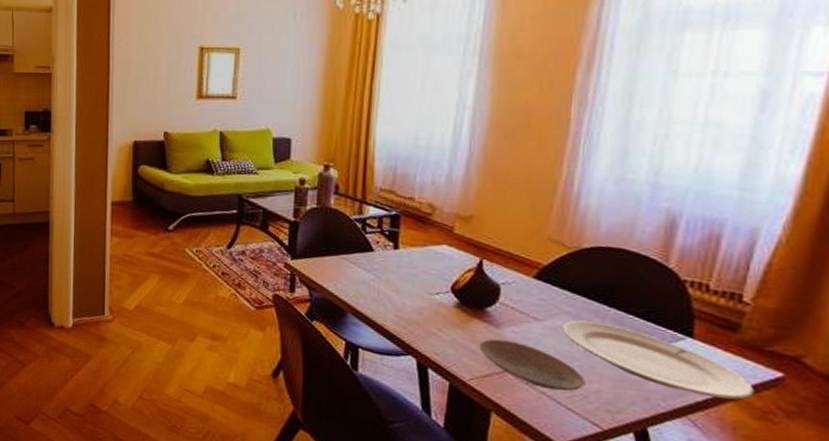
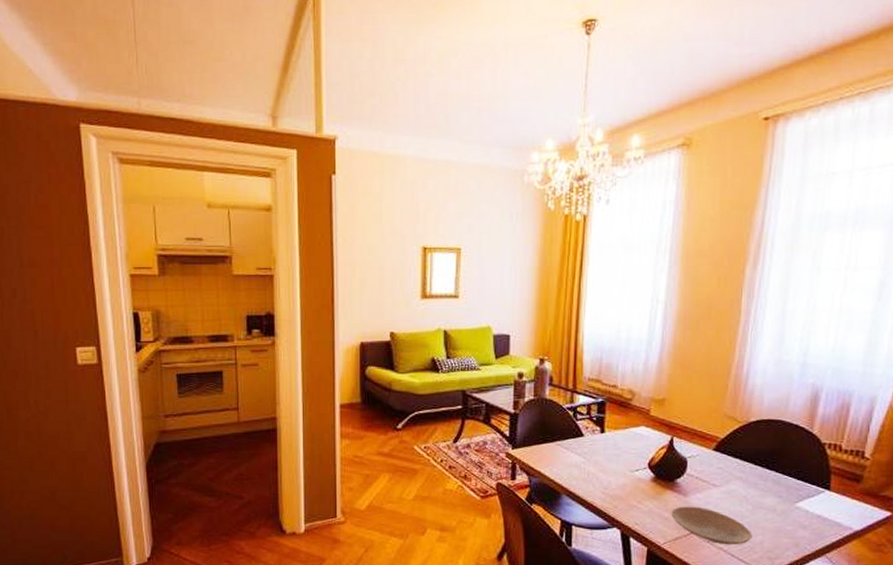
plate: present [563,320,755,400] -> none [735,483,872,537]

